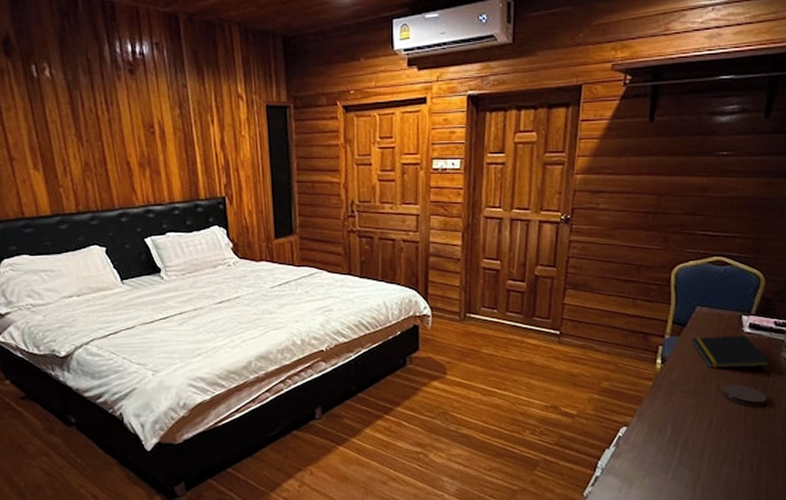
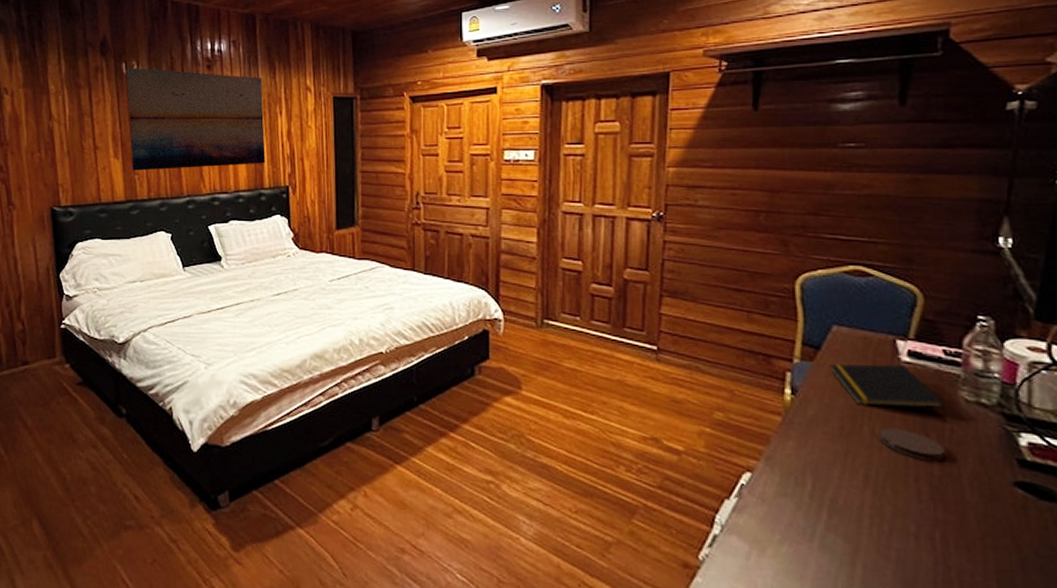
wall art: none [36,69,199,183] -> present [125,67,266,171]

